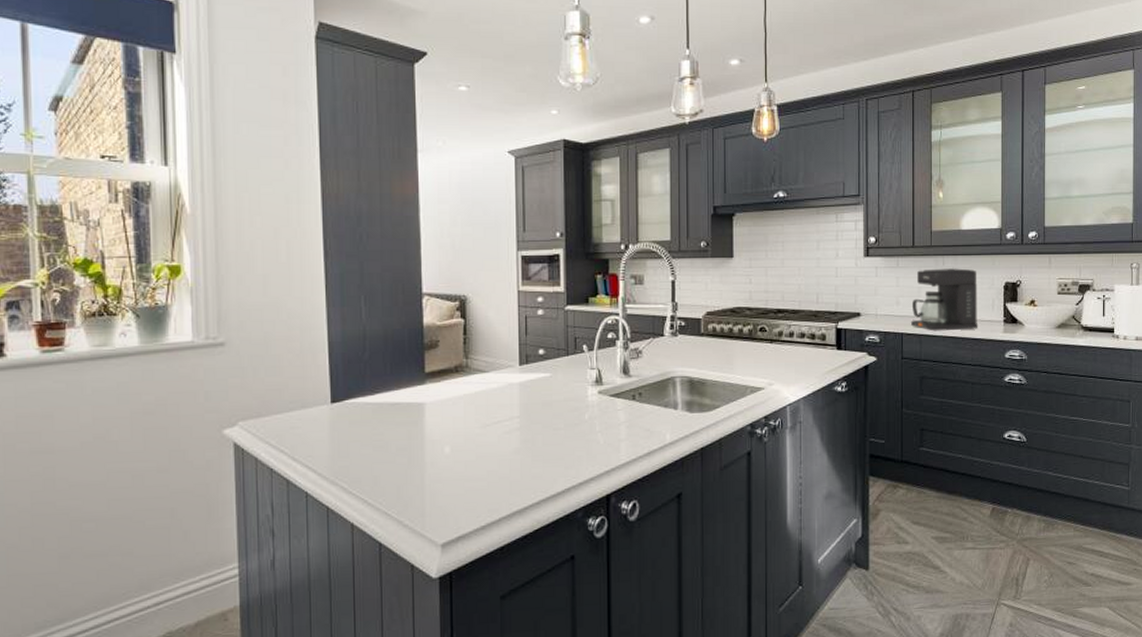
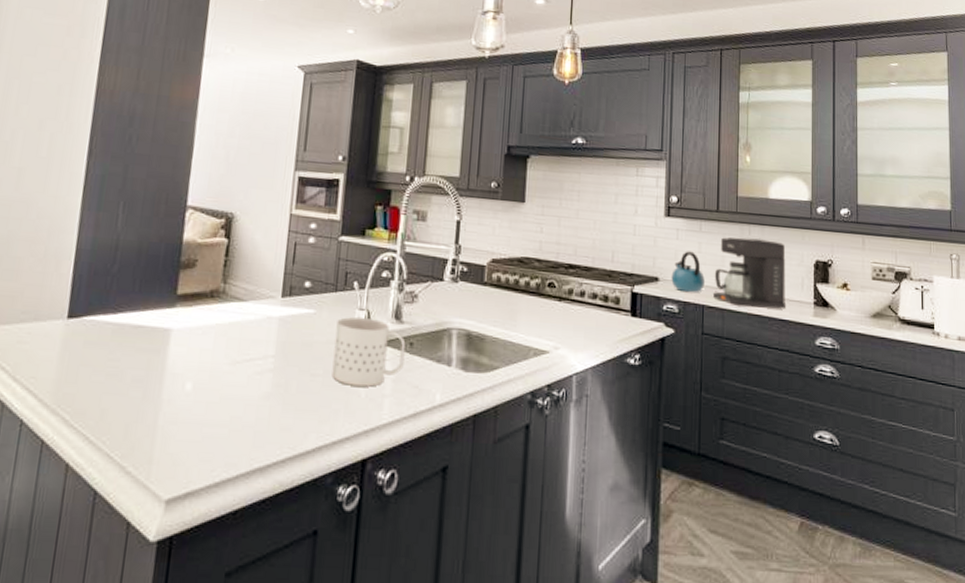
mug: none [571,375,635,435] -> present [332,316,406,387]
kettle: none [872,286,903,324] -> present [671,251,705,293]

